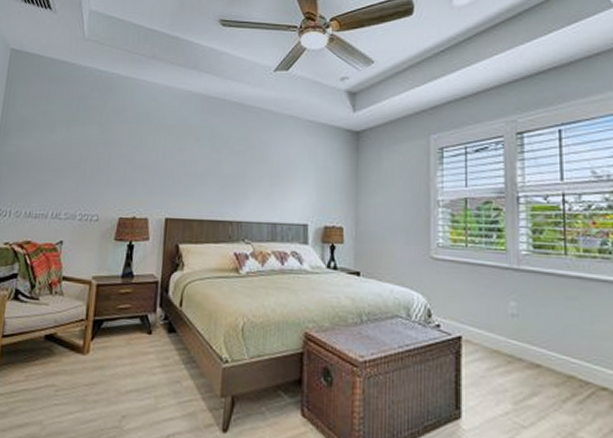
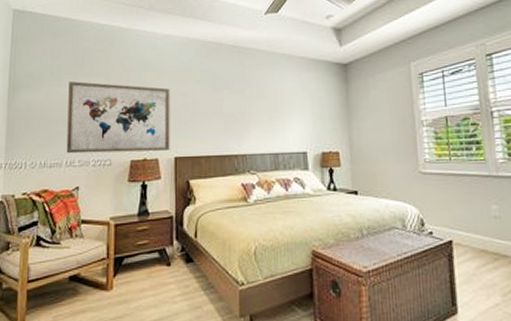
wall art: none [53,128,167,210] -> present [66,81,170,154]

